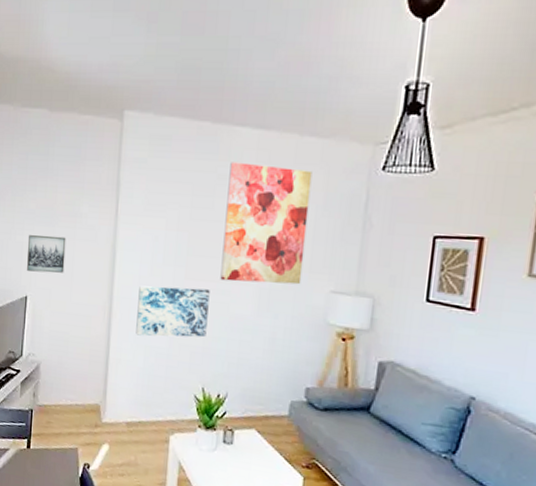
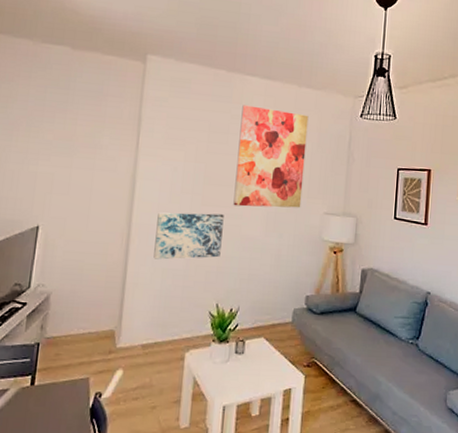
wall art: present [27,235,66,273] -> none [40,165,85,203]

